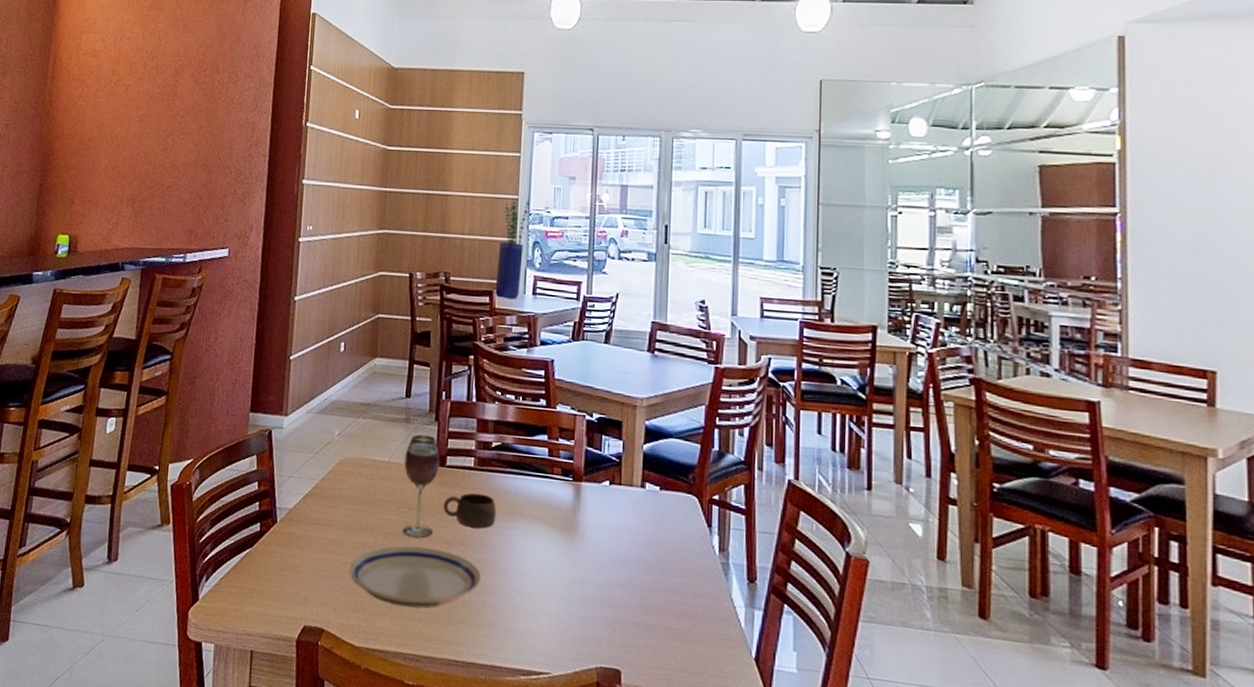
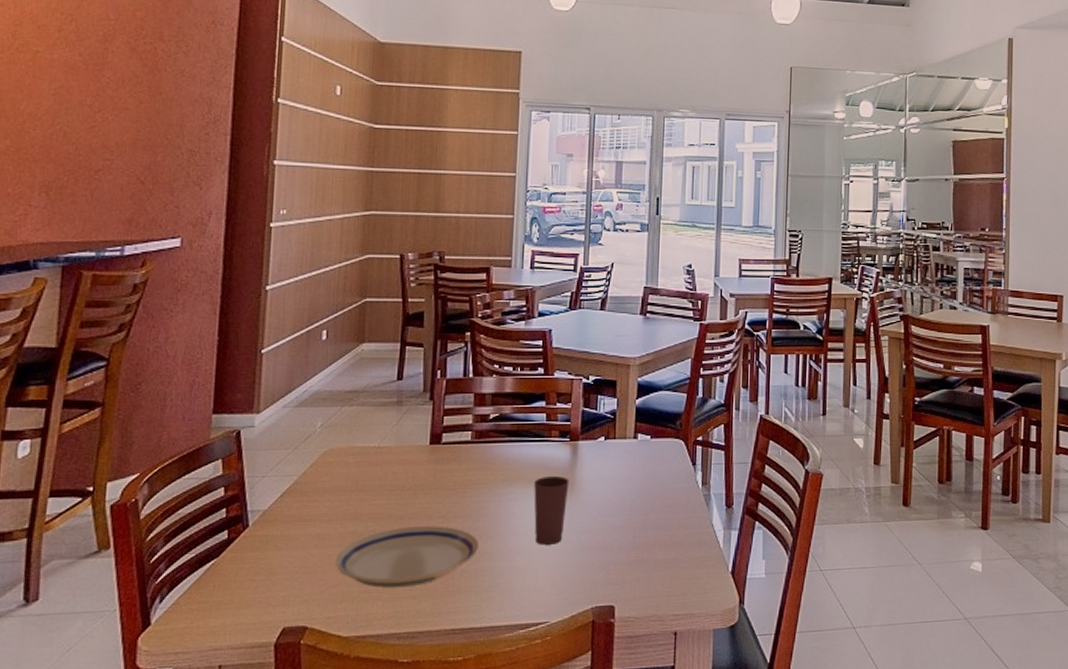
wineglass: present [403,434,440,538] -> none [396,415,436,517]
cup: present [443,492,497,529] -> none [439,465,495,499]
vase: present [495,199,530,299] -> none [492,176,528,274]
cup: none [535,515,572,590] -> present [534,476,570,545]

